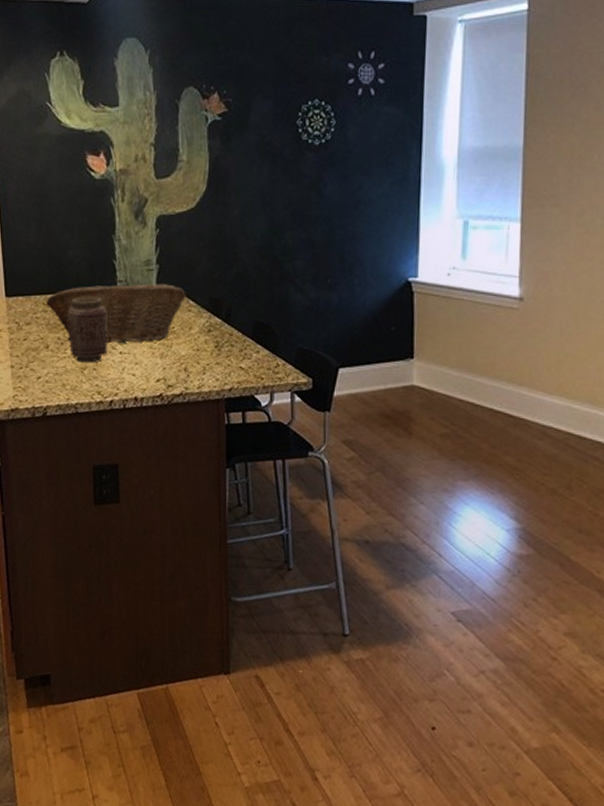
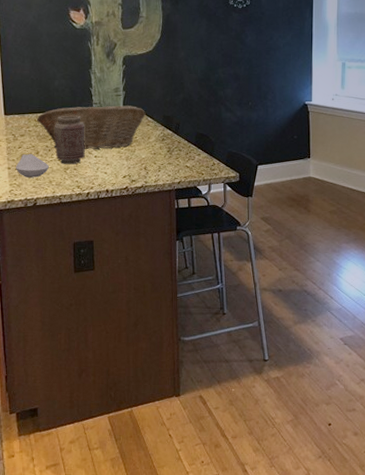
spoon rest: none [21,347,61,379] -> present [16,153,49,178]

